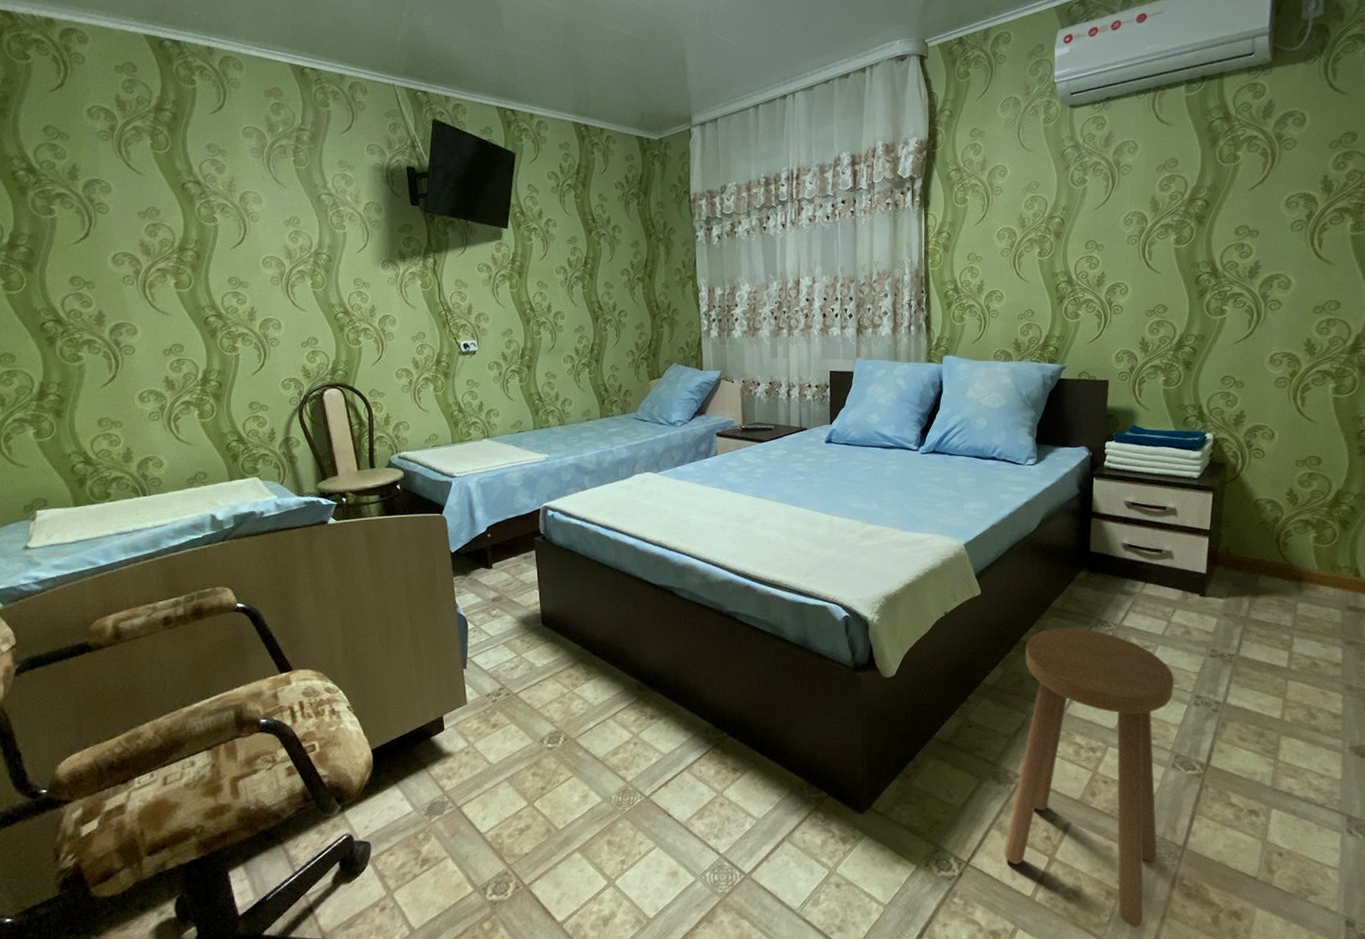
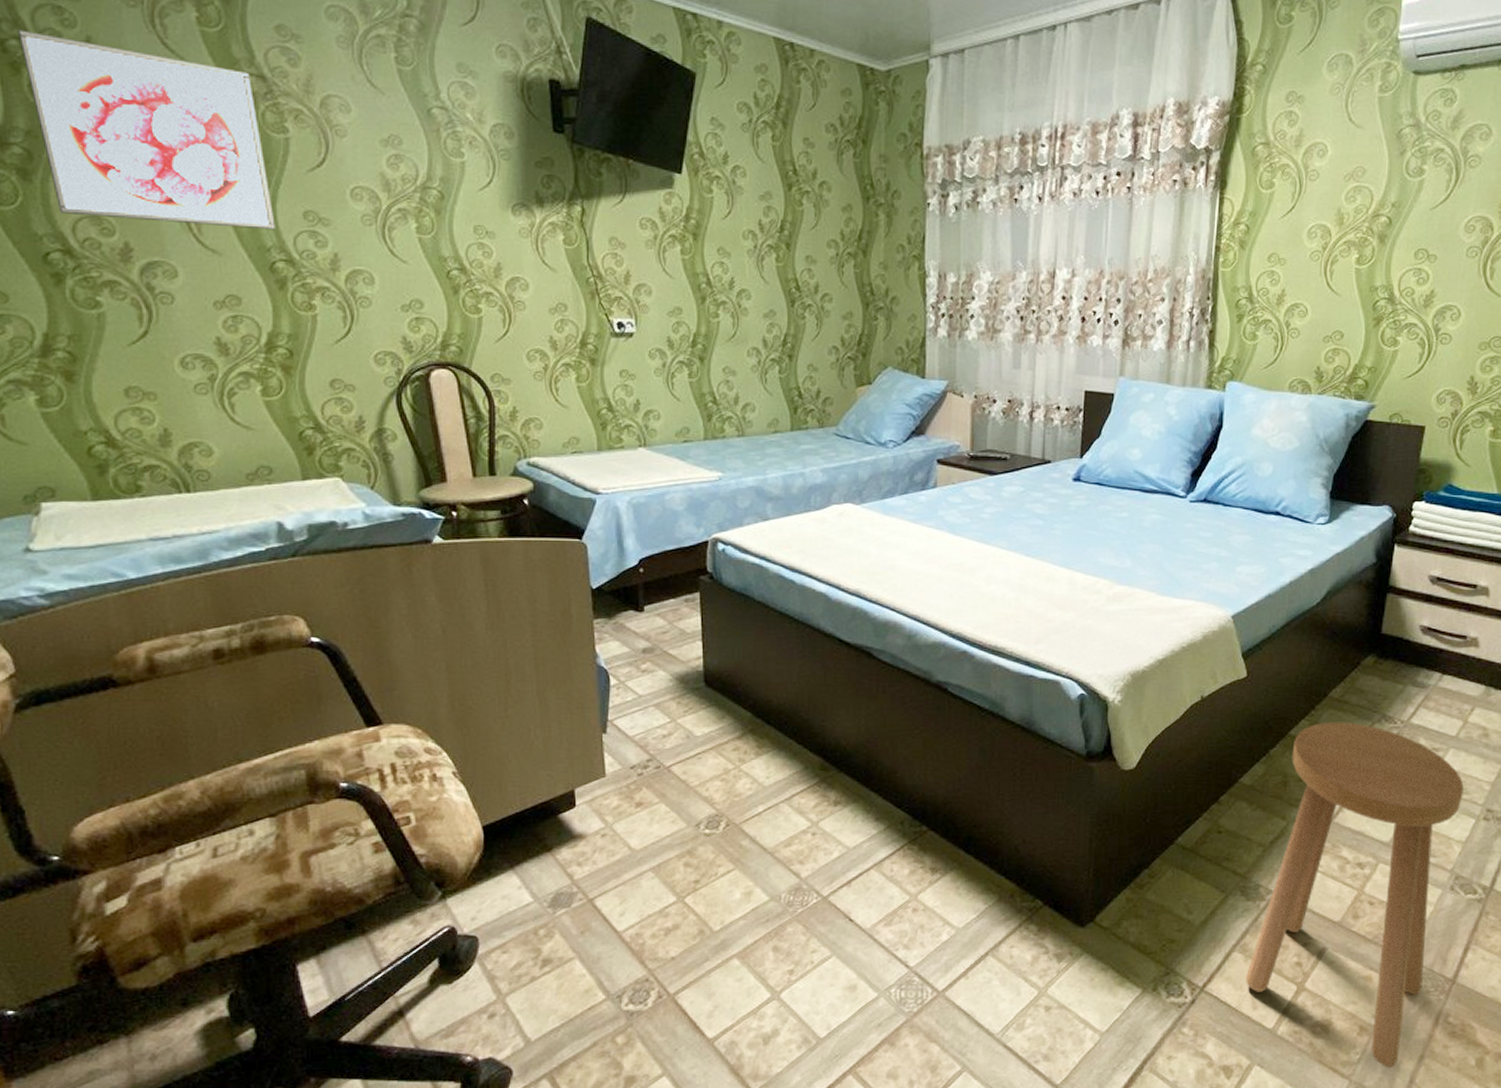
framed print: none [24,163,208,294] -> present [17,29,276,230]

